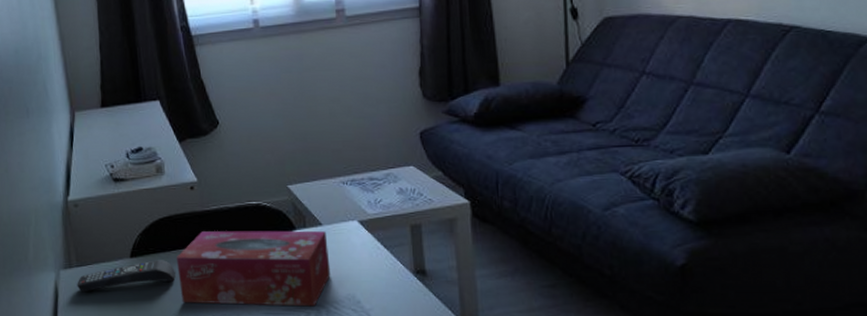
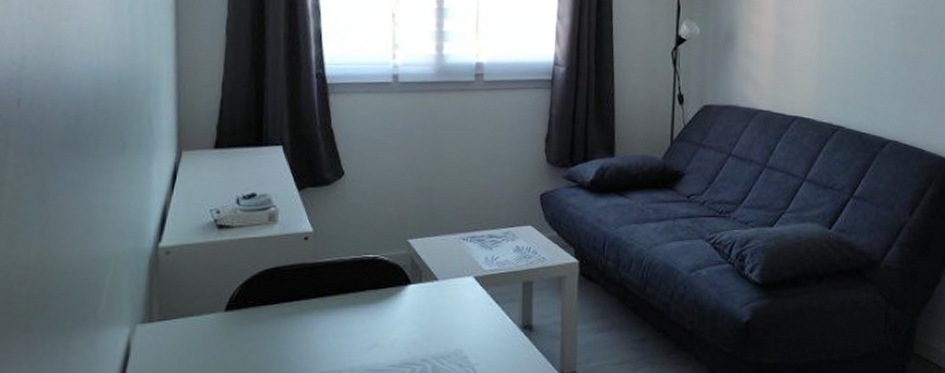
remote control: present [77,260,176,291] -> none [155,314,275,349]
tissue box: present [177,230,331,307] -> none [278,284,442,363]

